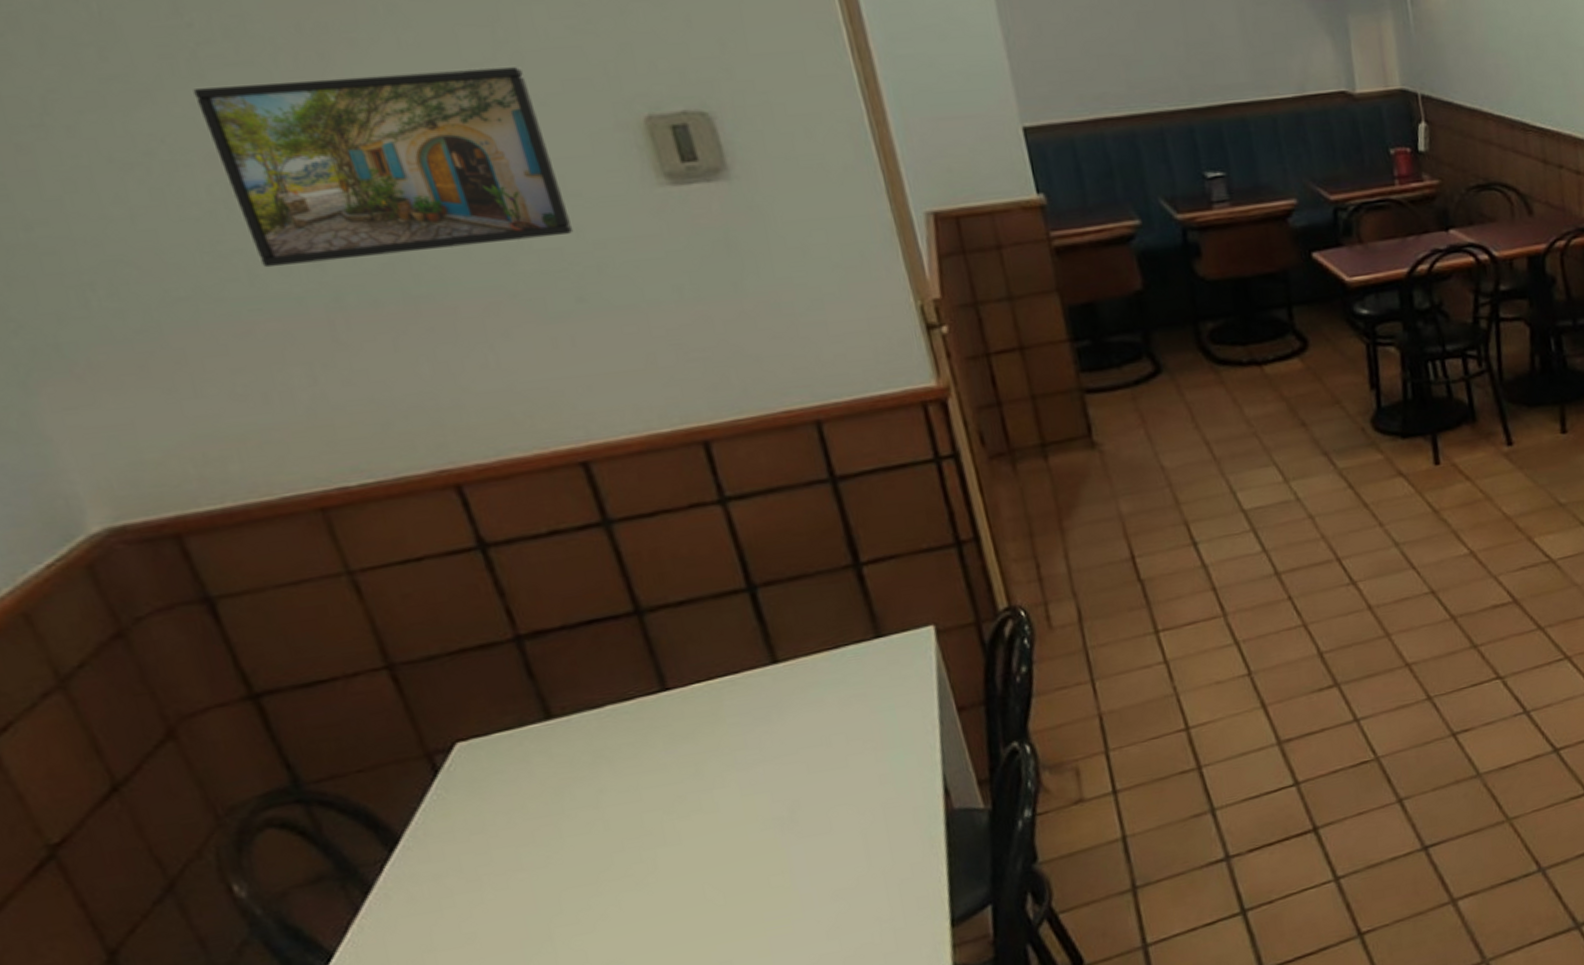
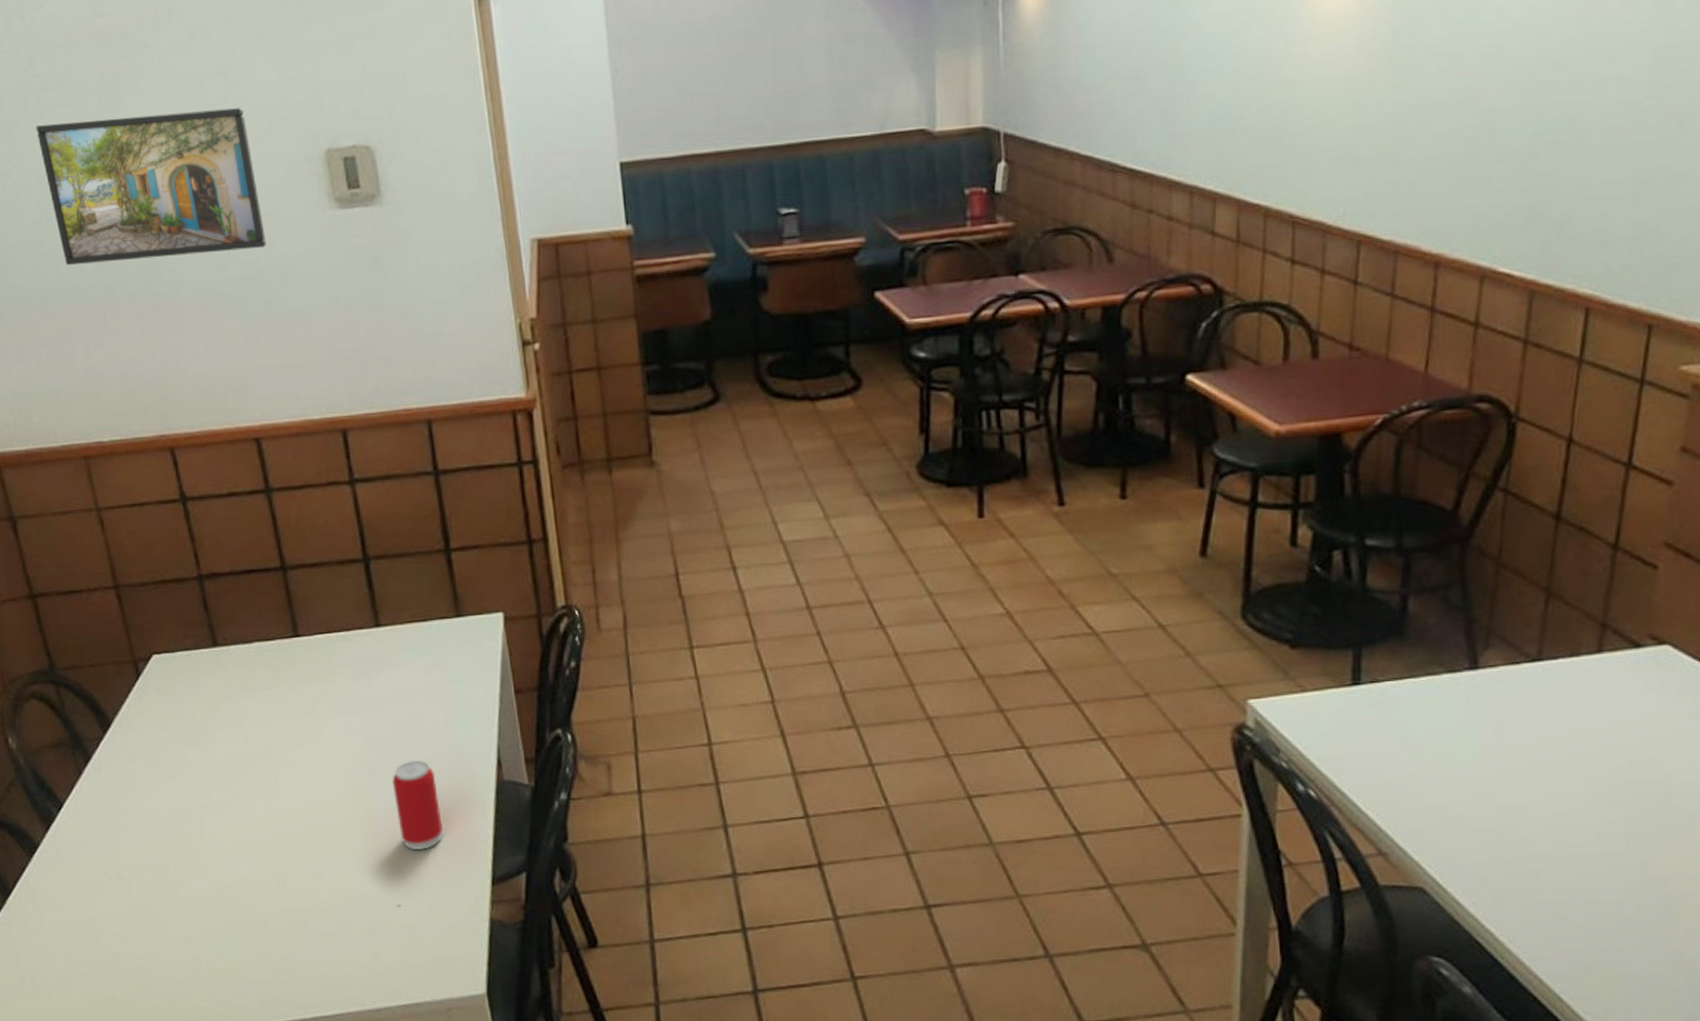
beverage can: none [812,806,884,909] -> present [392,761,443,850]

